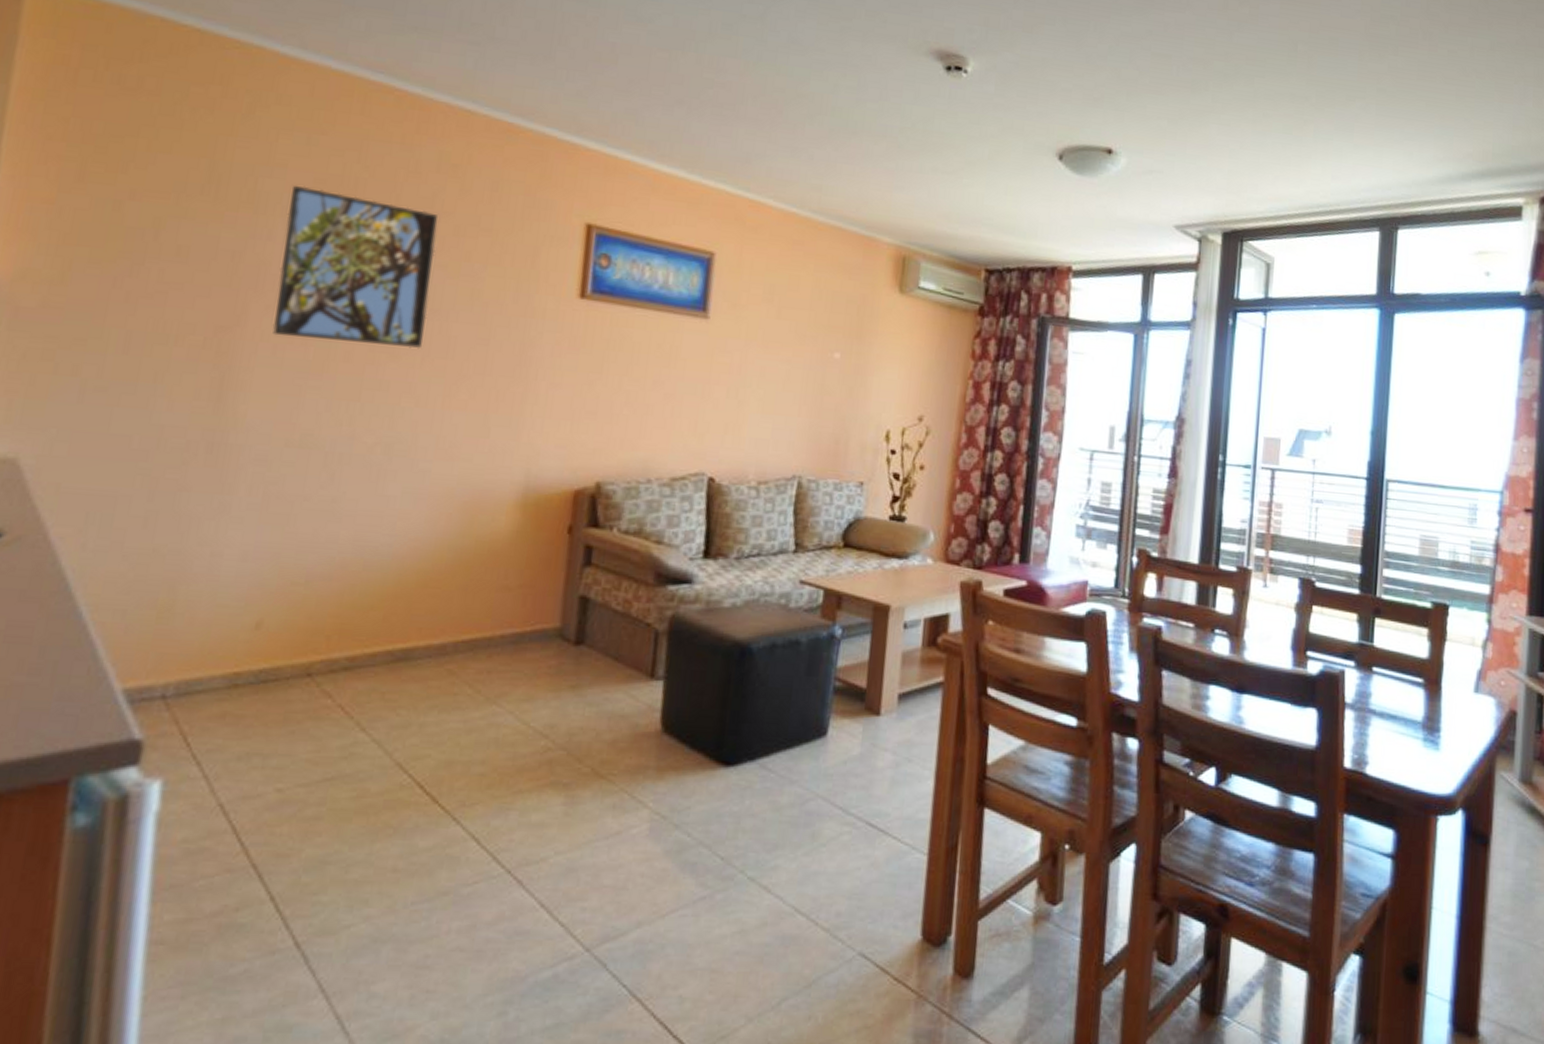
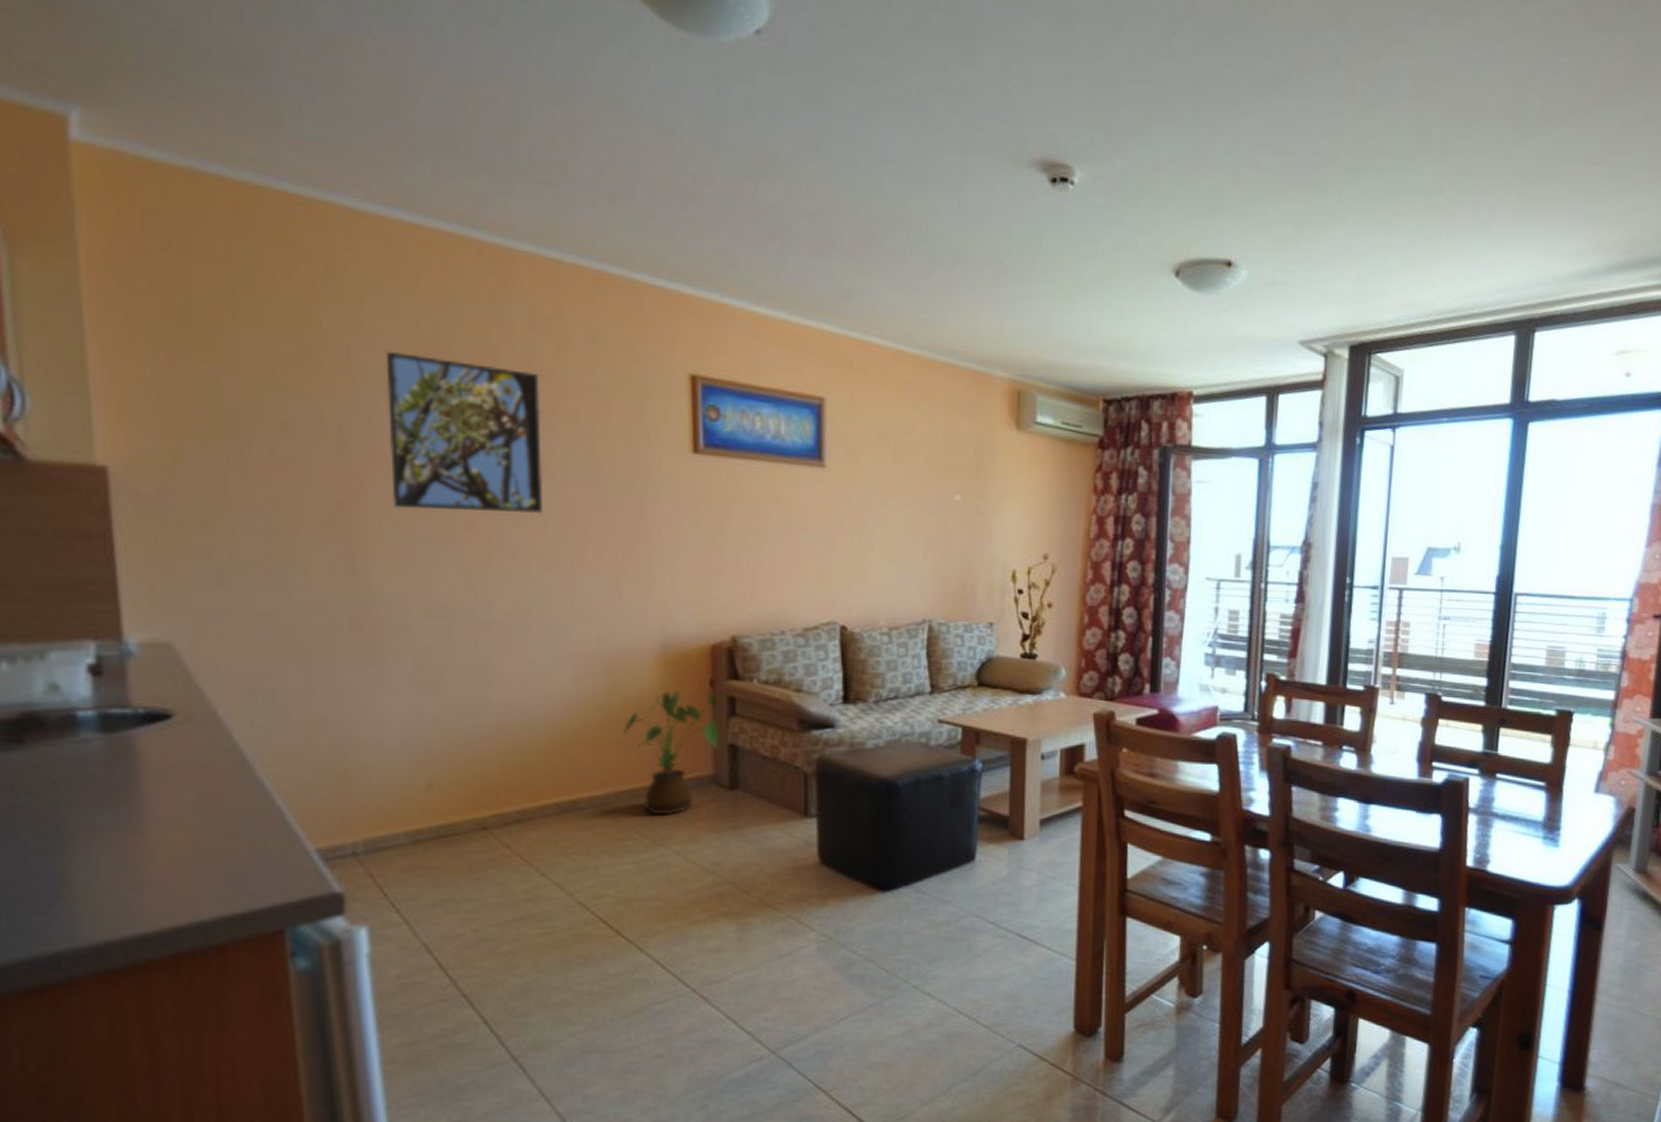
house plant: none [470,536,575,670] -> present [622,691,720,816]

